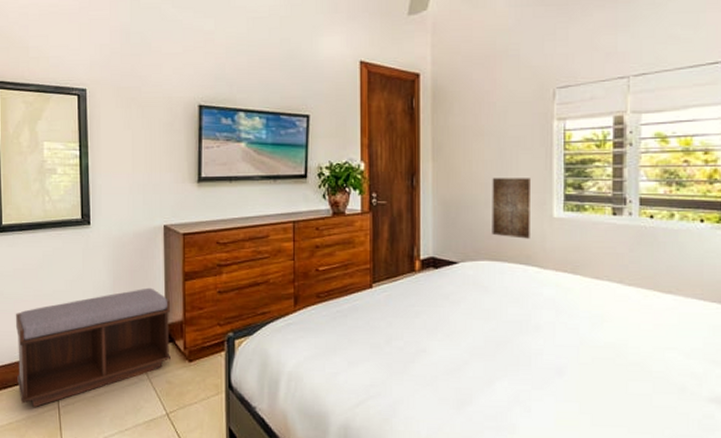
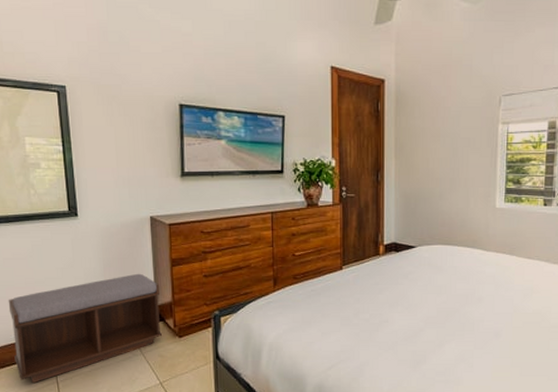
wall art: present [492,178,530,239] -> none [445,174,478,226]

